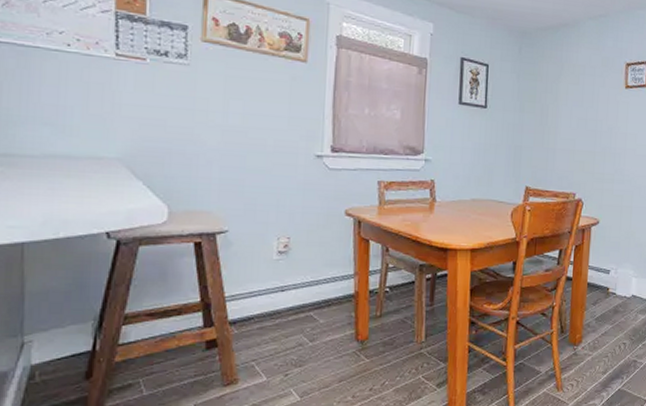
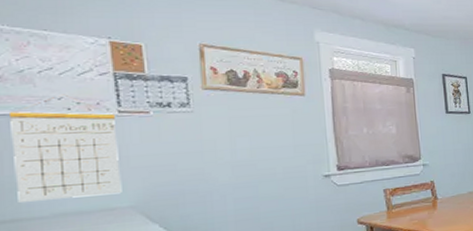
calendar: none [11,28,112,143] -> present [8,94,122,202]

